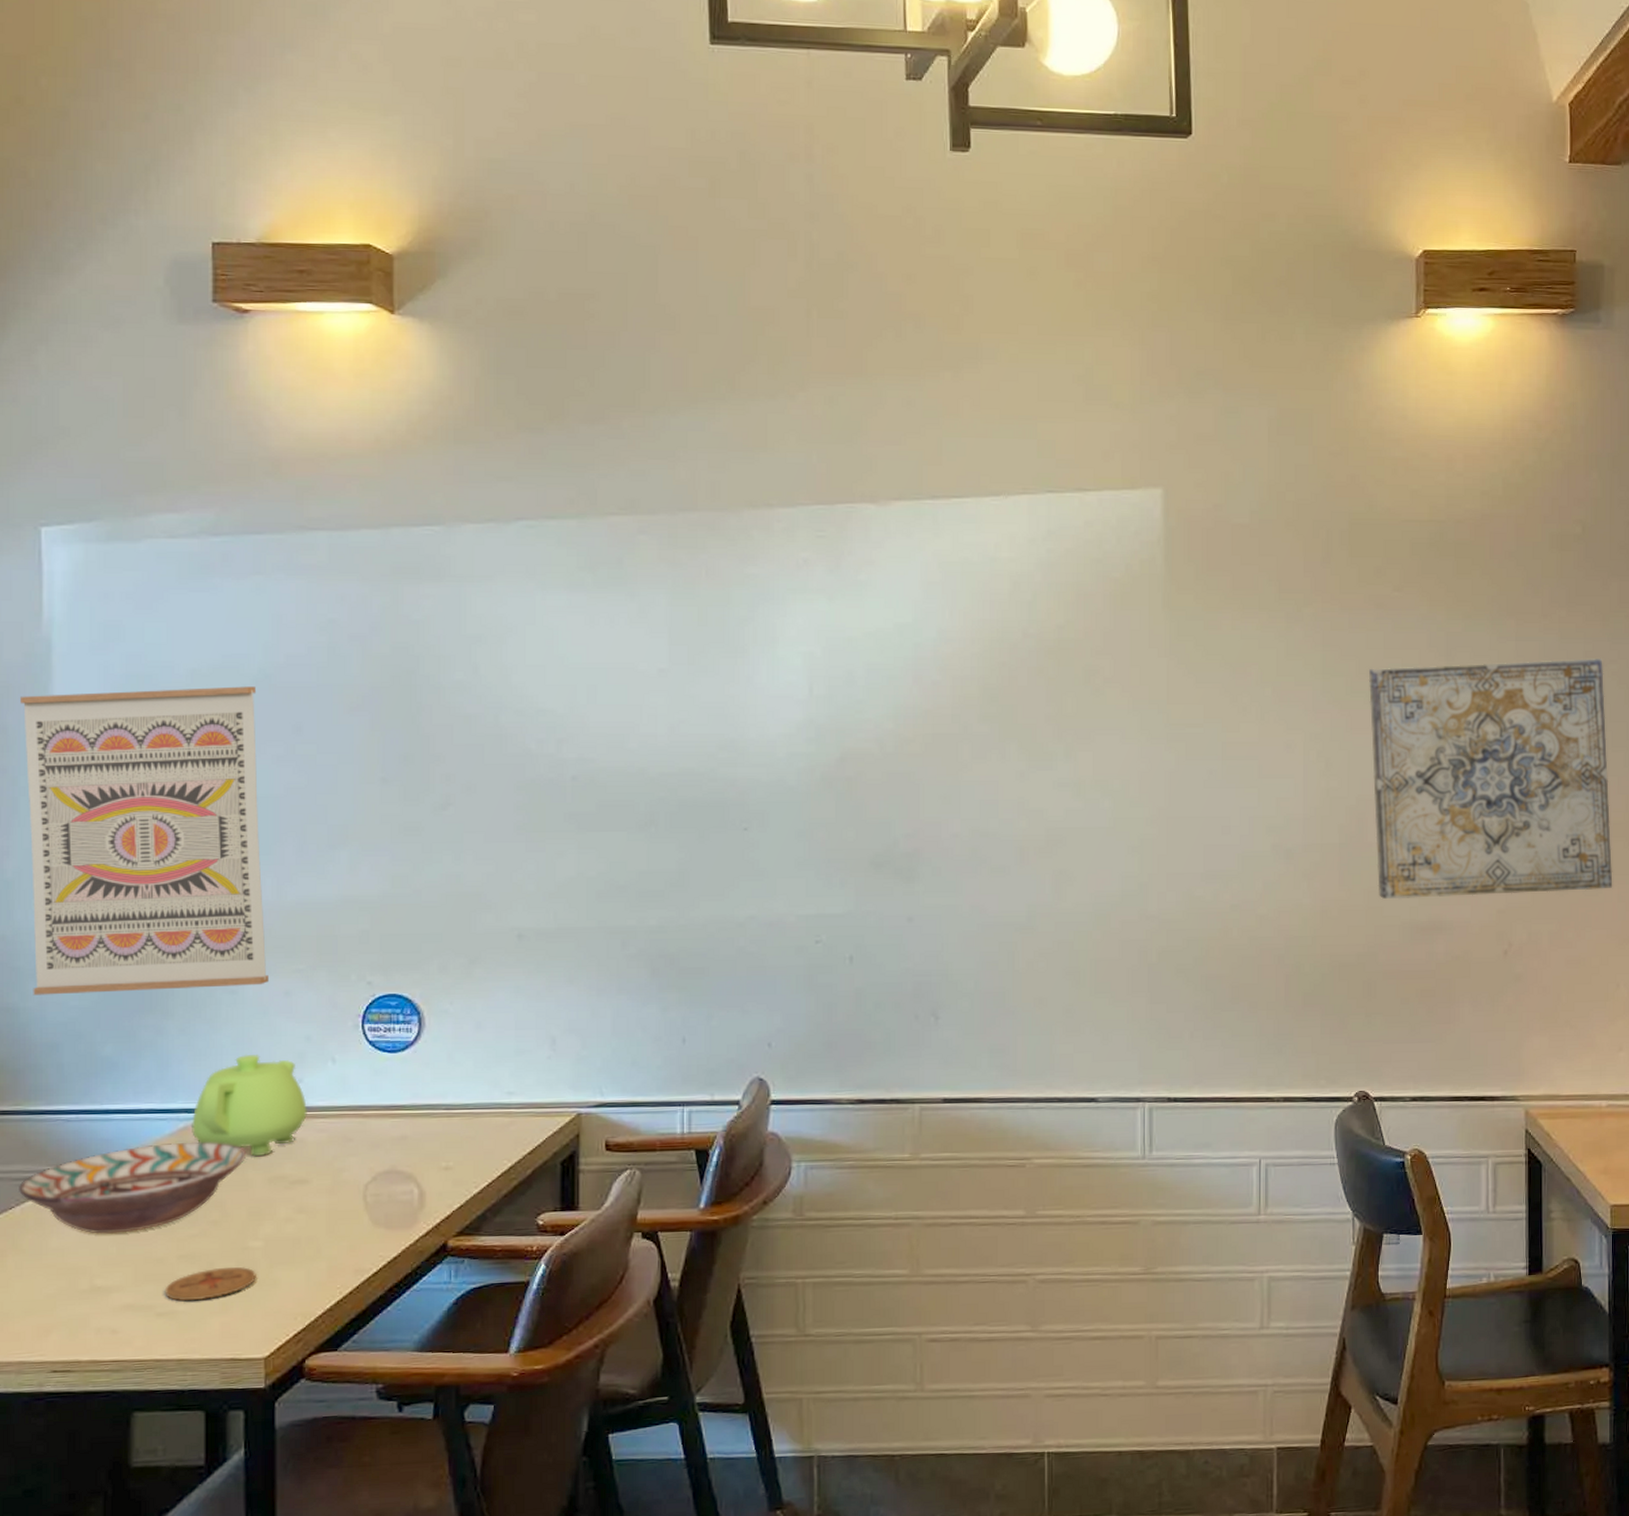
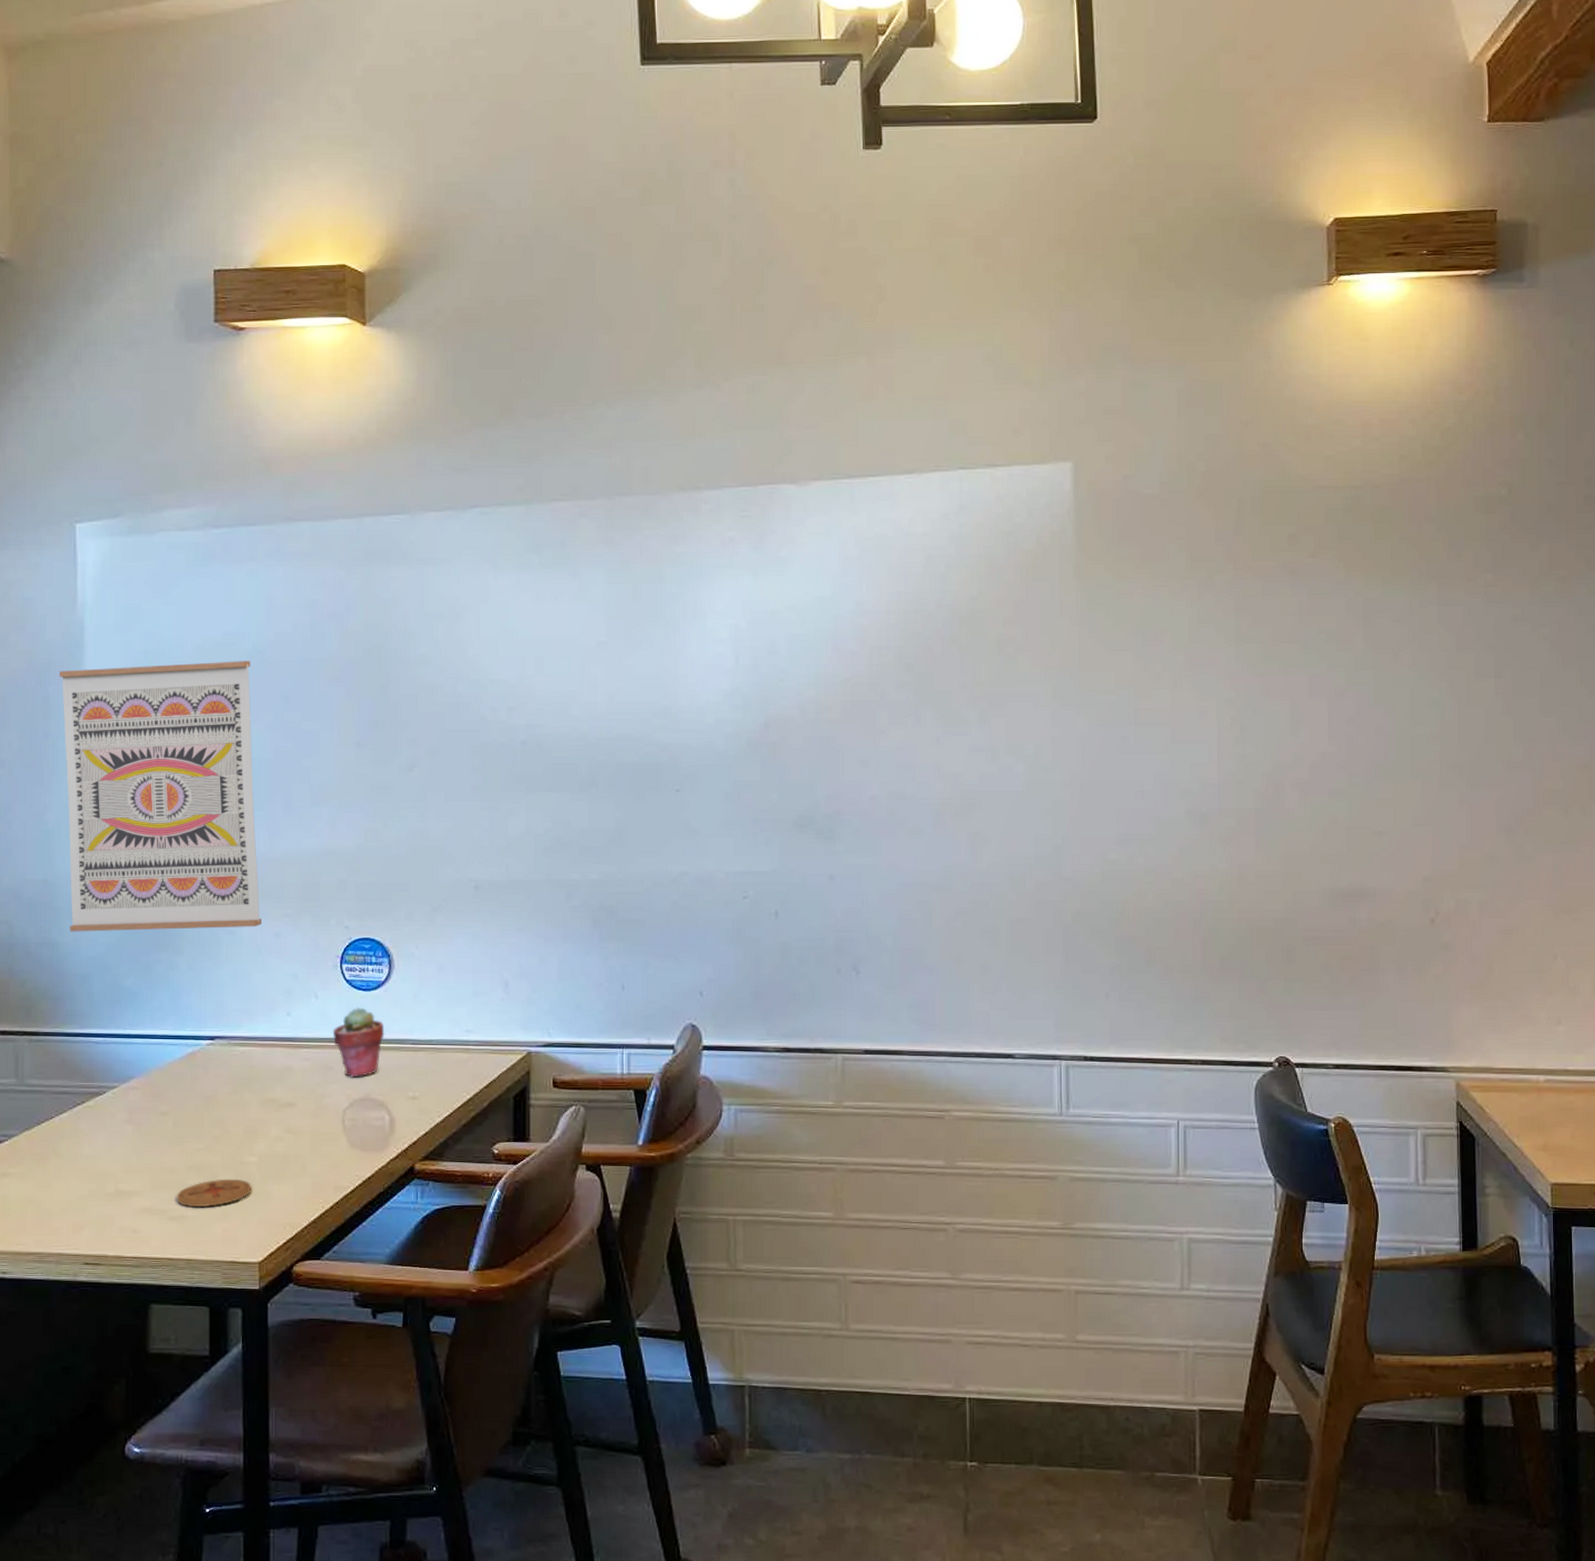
decorative bowl: present [19,1142,247,1234] -> none [58,1066,244,1144]
teapot: present [192,1054,308,1157] -> none [198,988,295,1081]
potted succulent: none [352,1070,414,1149] -> present [332,1006,385,1078]
wall art: present [1368,659,1613,900] -> none [1283,622,1548,865]

